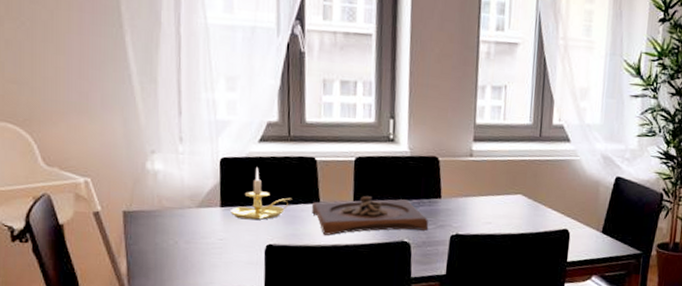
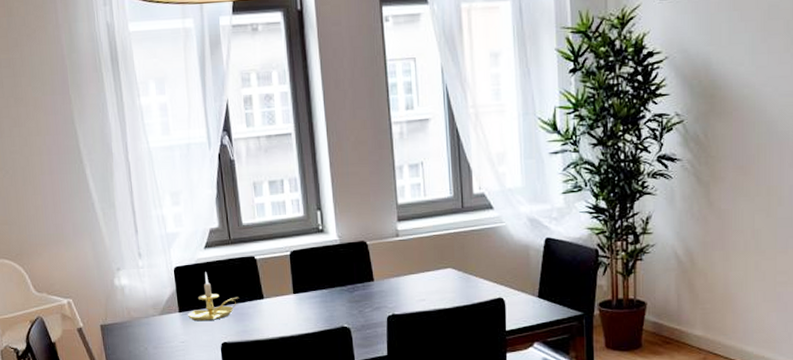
wooden tray: present [311,196,429,235] -> none [256,286,366,328]

